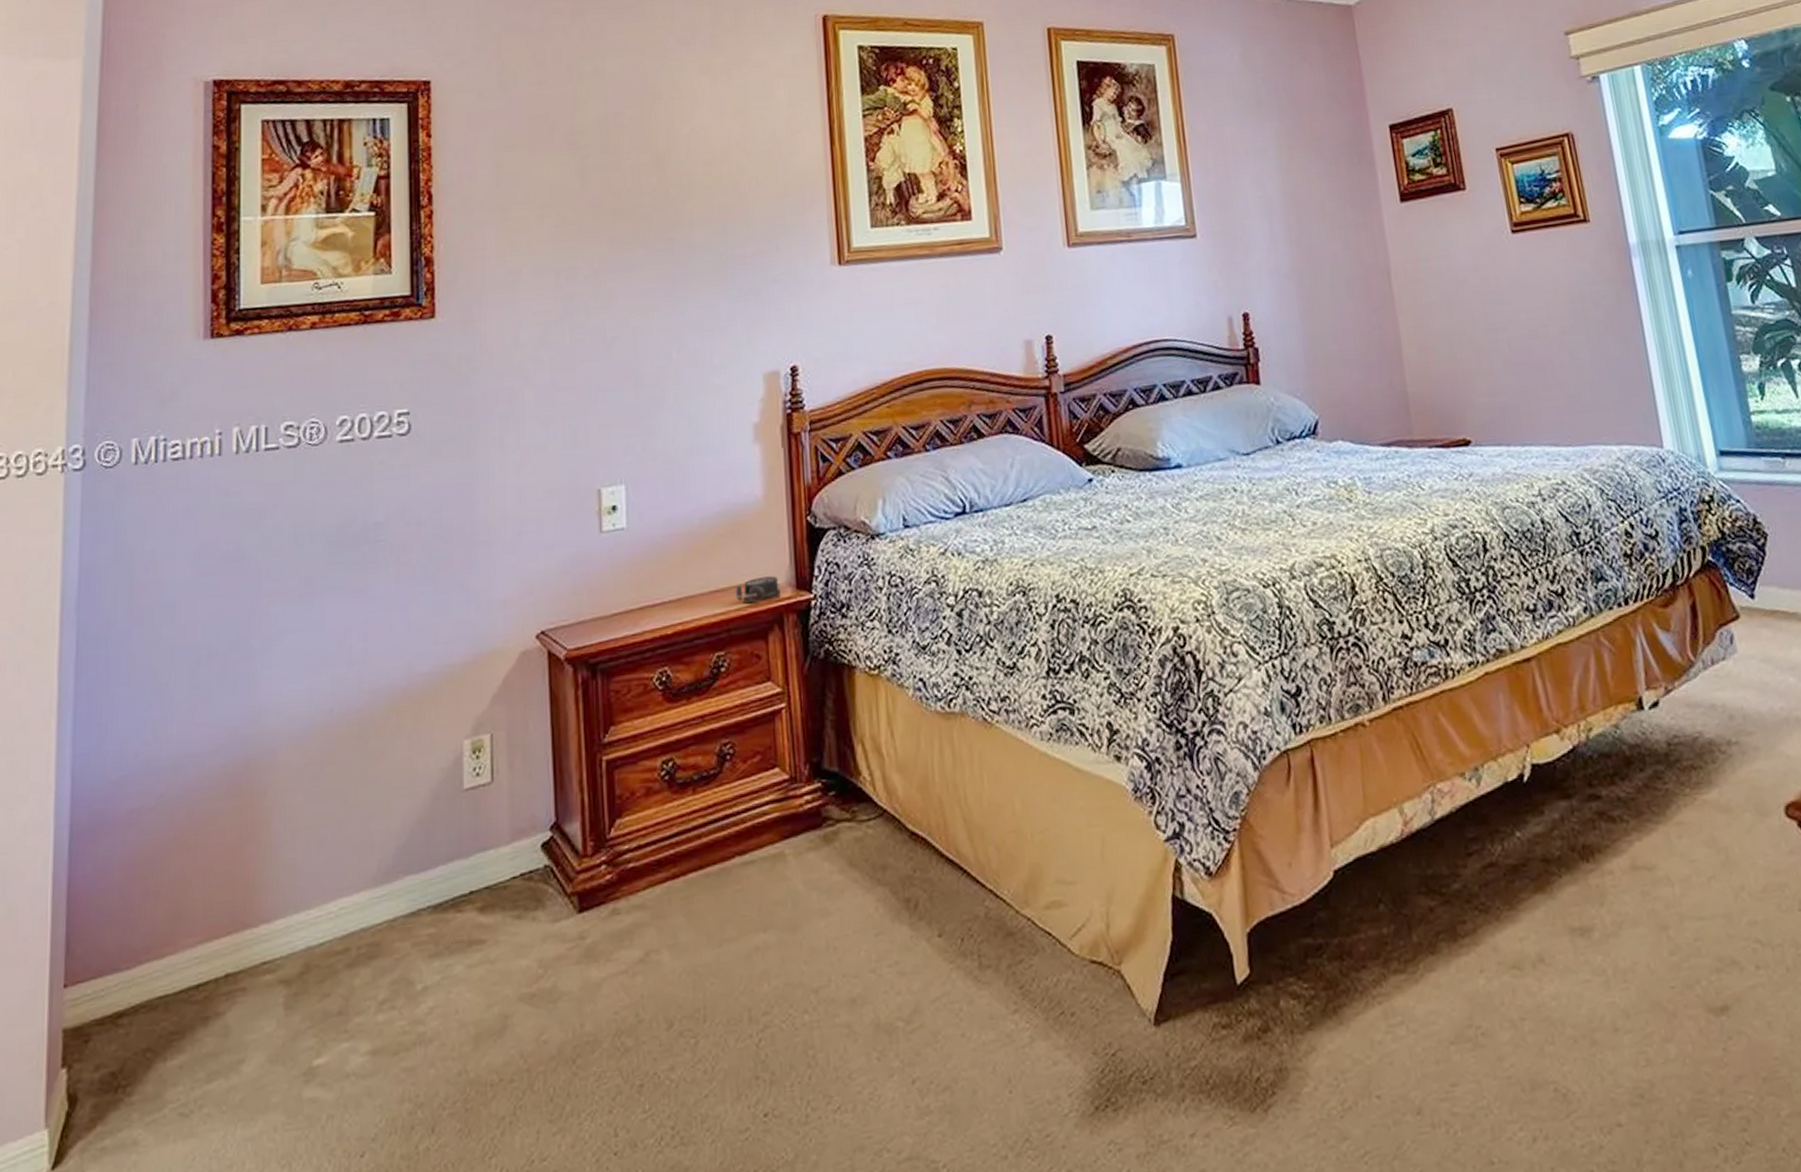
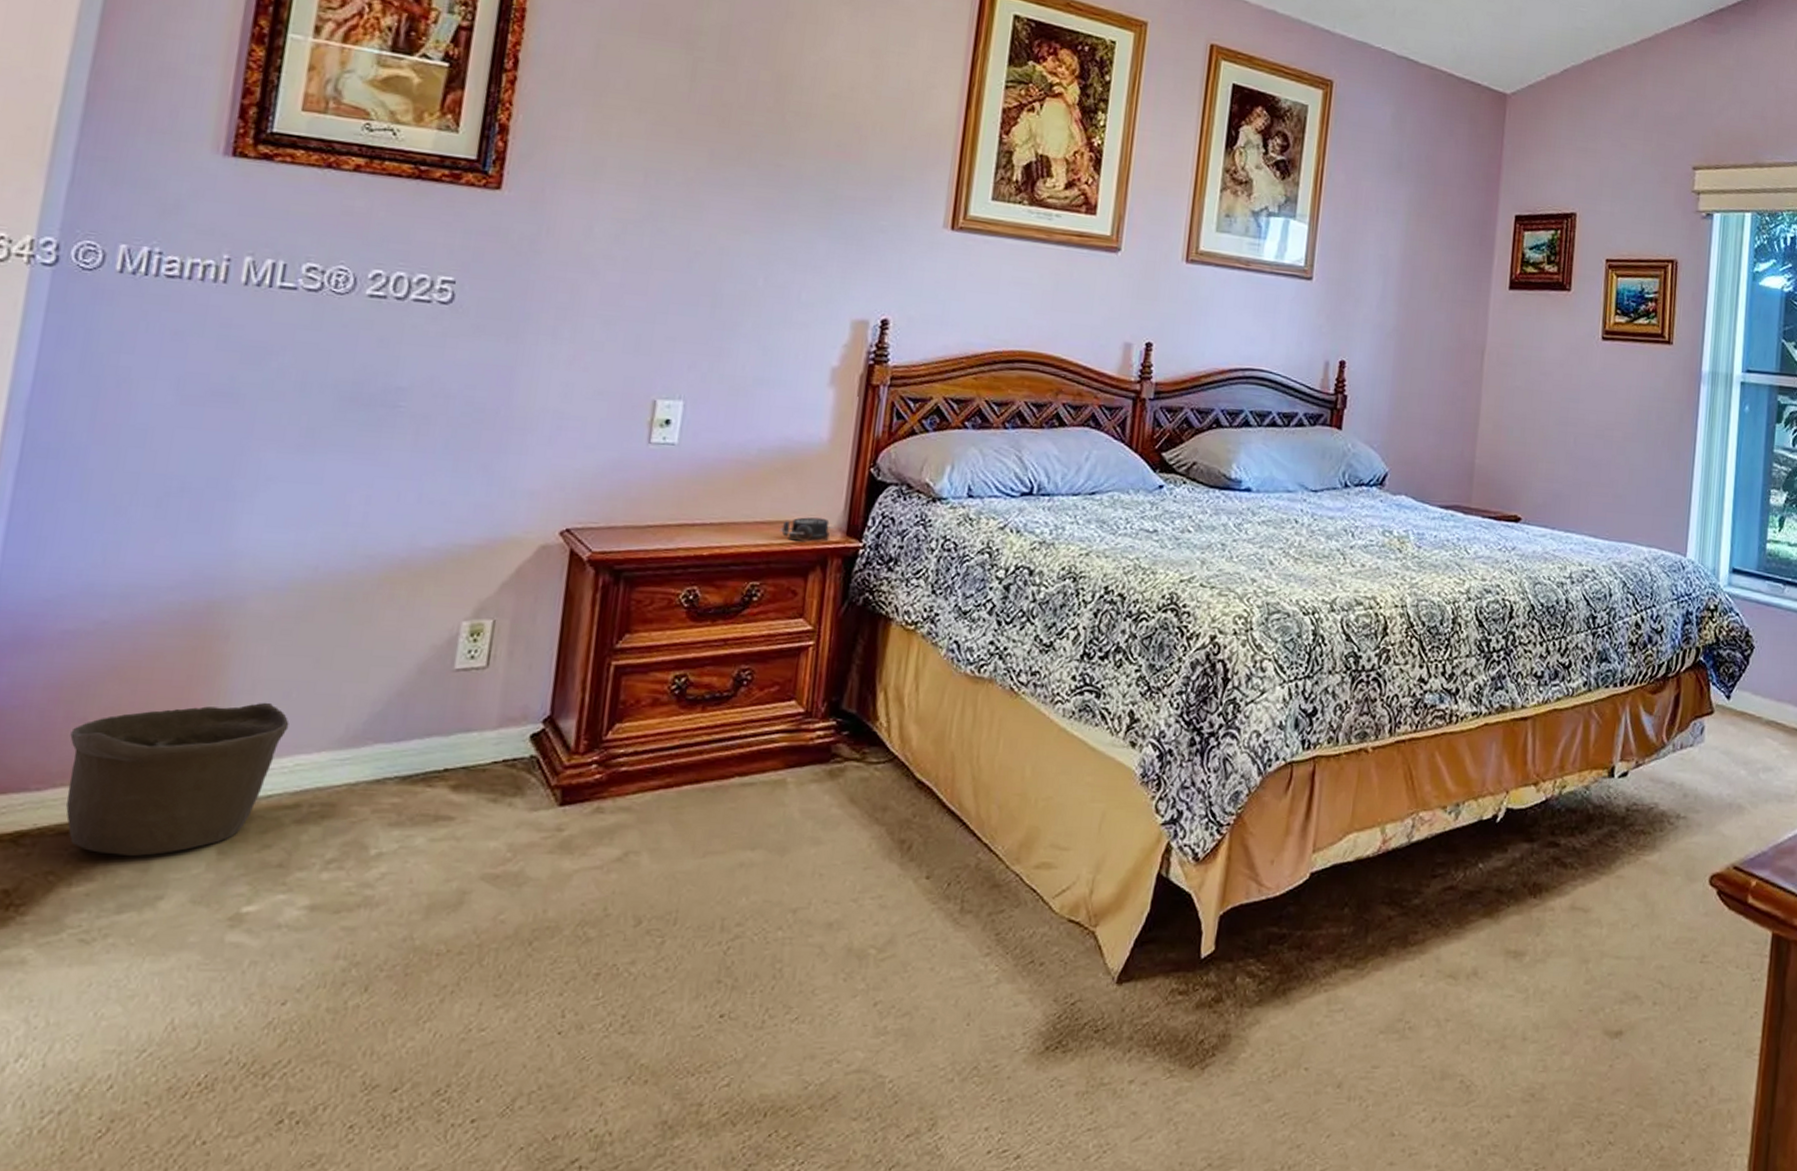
basket: none [148,850,329,1024] -> present [66,702,289,856]

